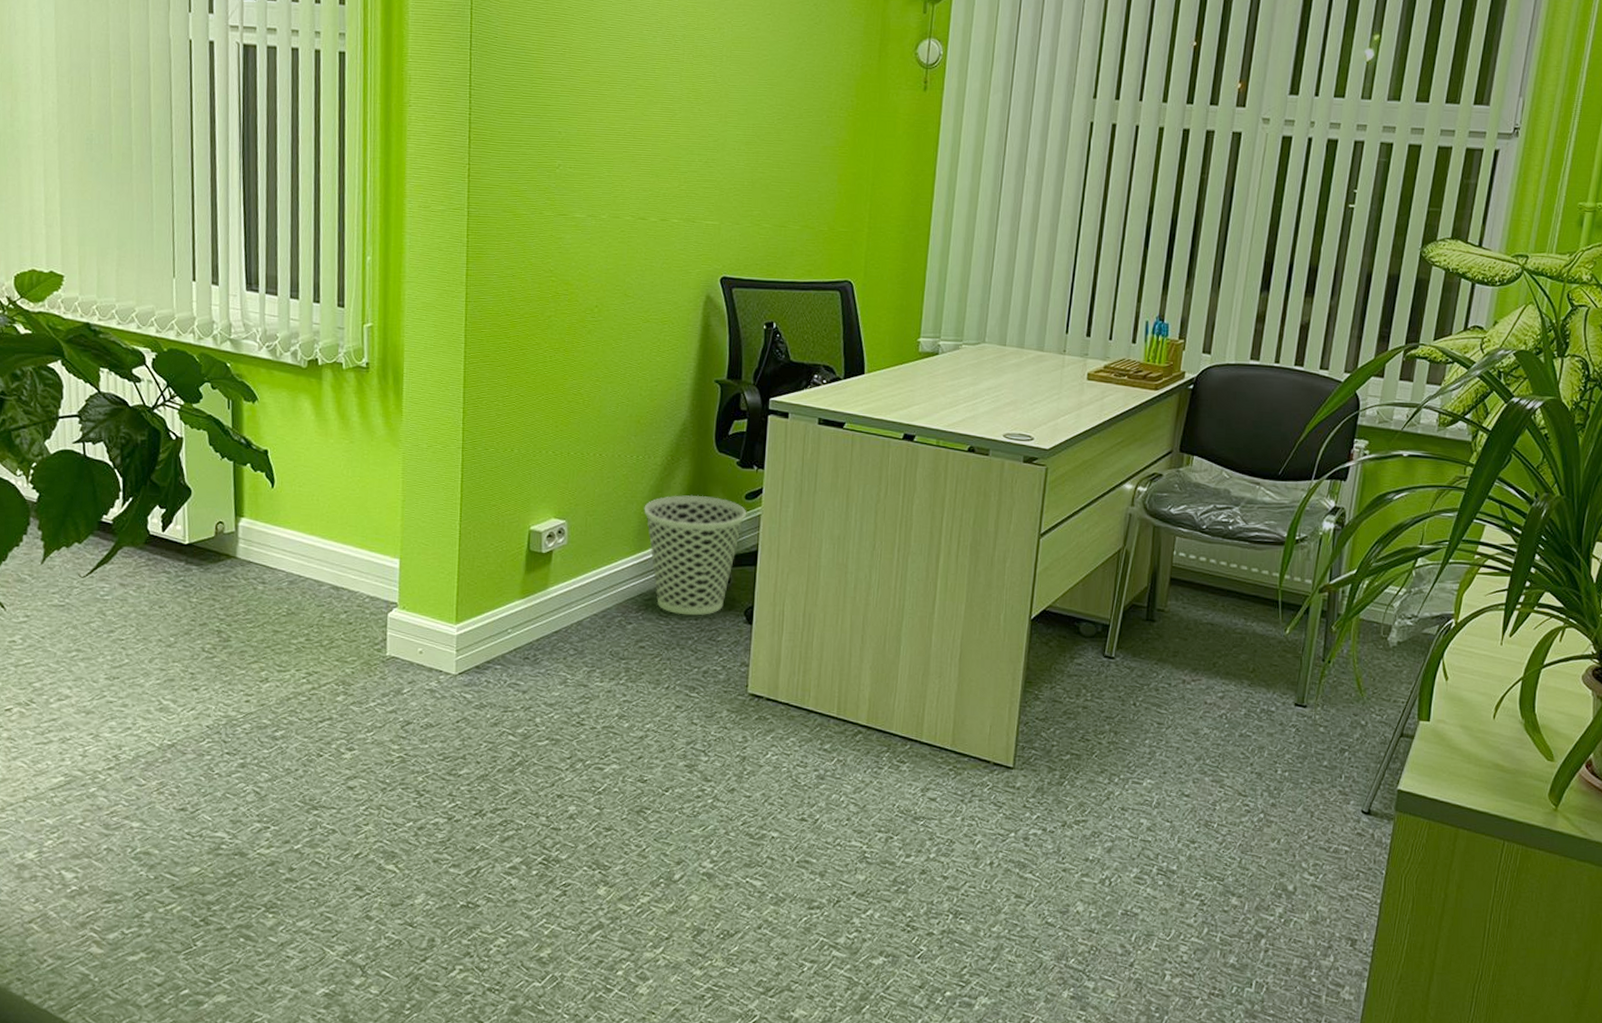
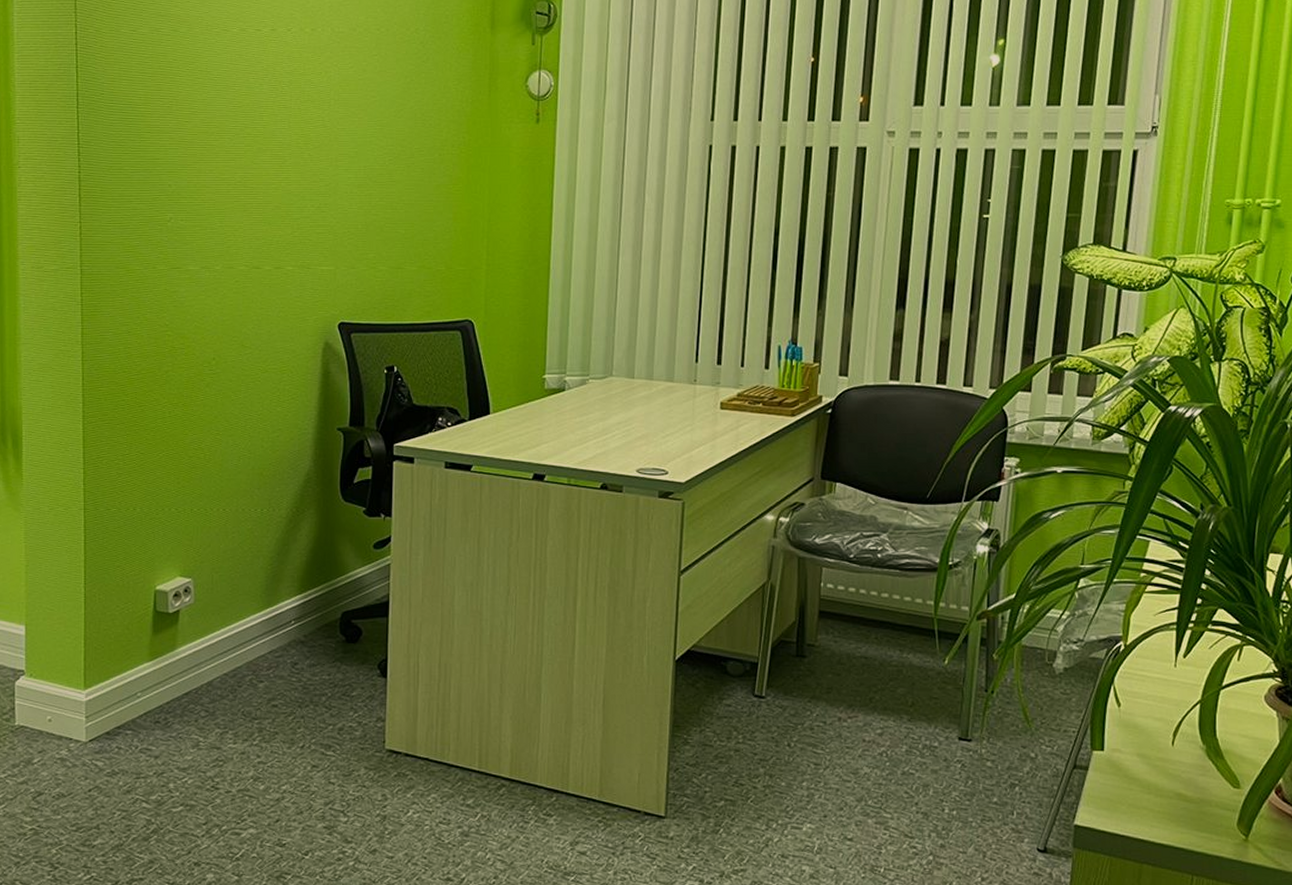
wastebasket: present [644,494,746,616] -> none [270,546,375,671]

